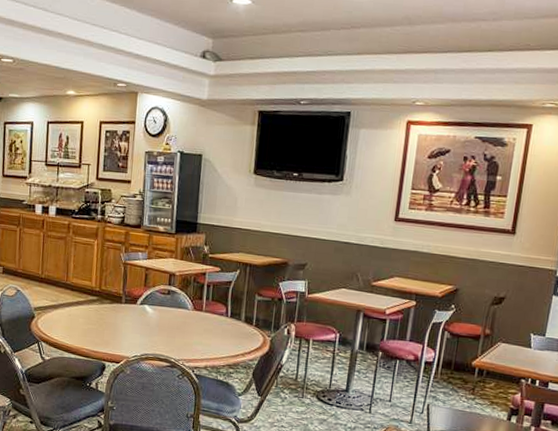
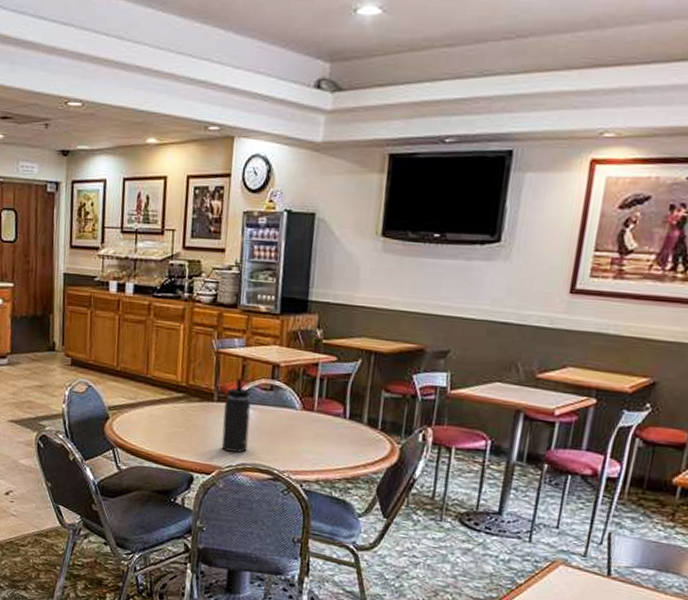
thermos bottle: none [128,285,152,345] -> present [221,379,251,453]

